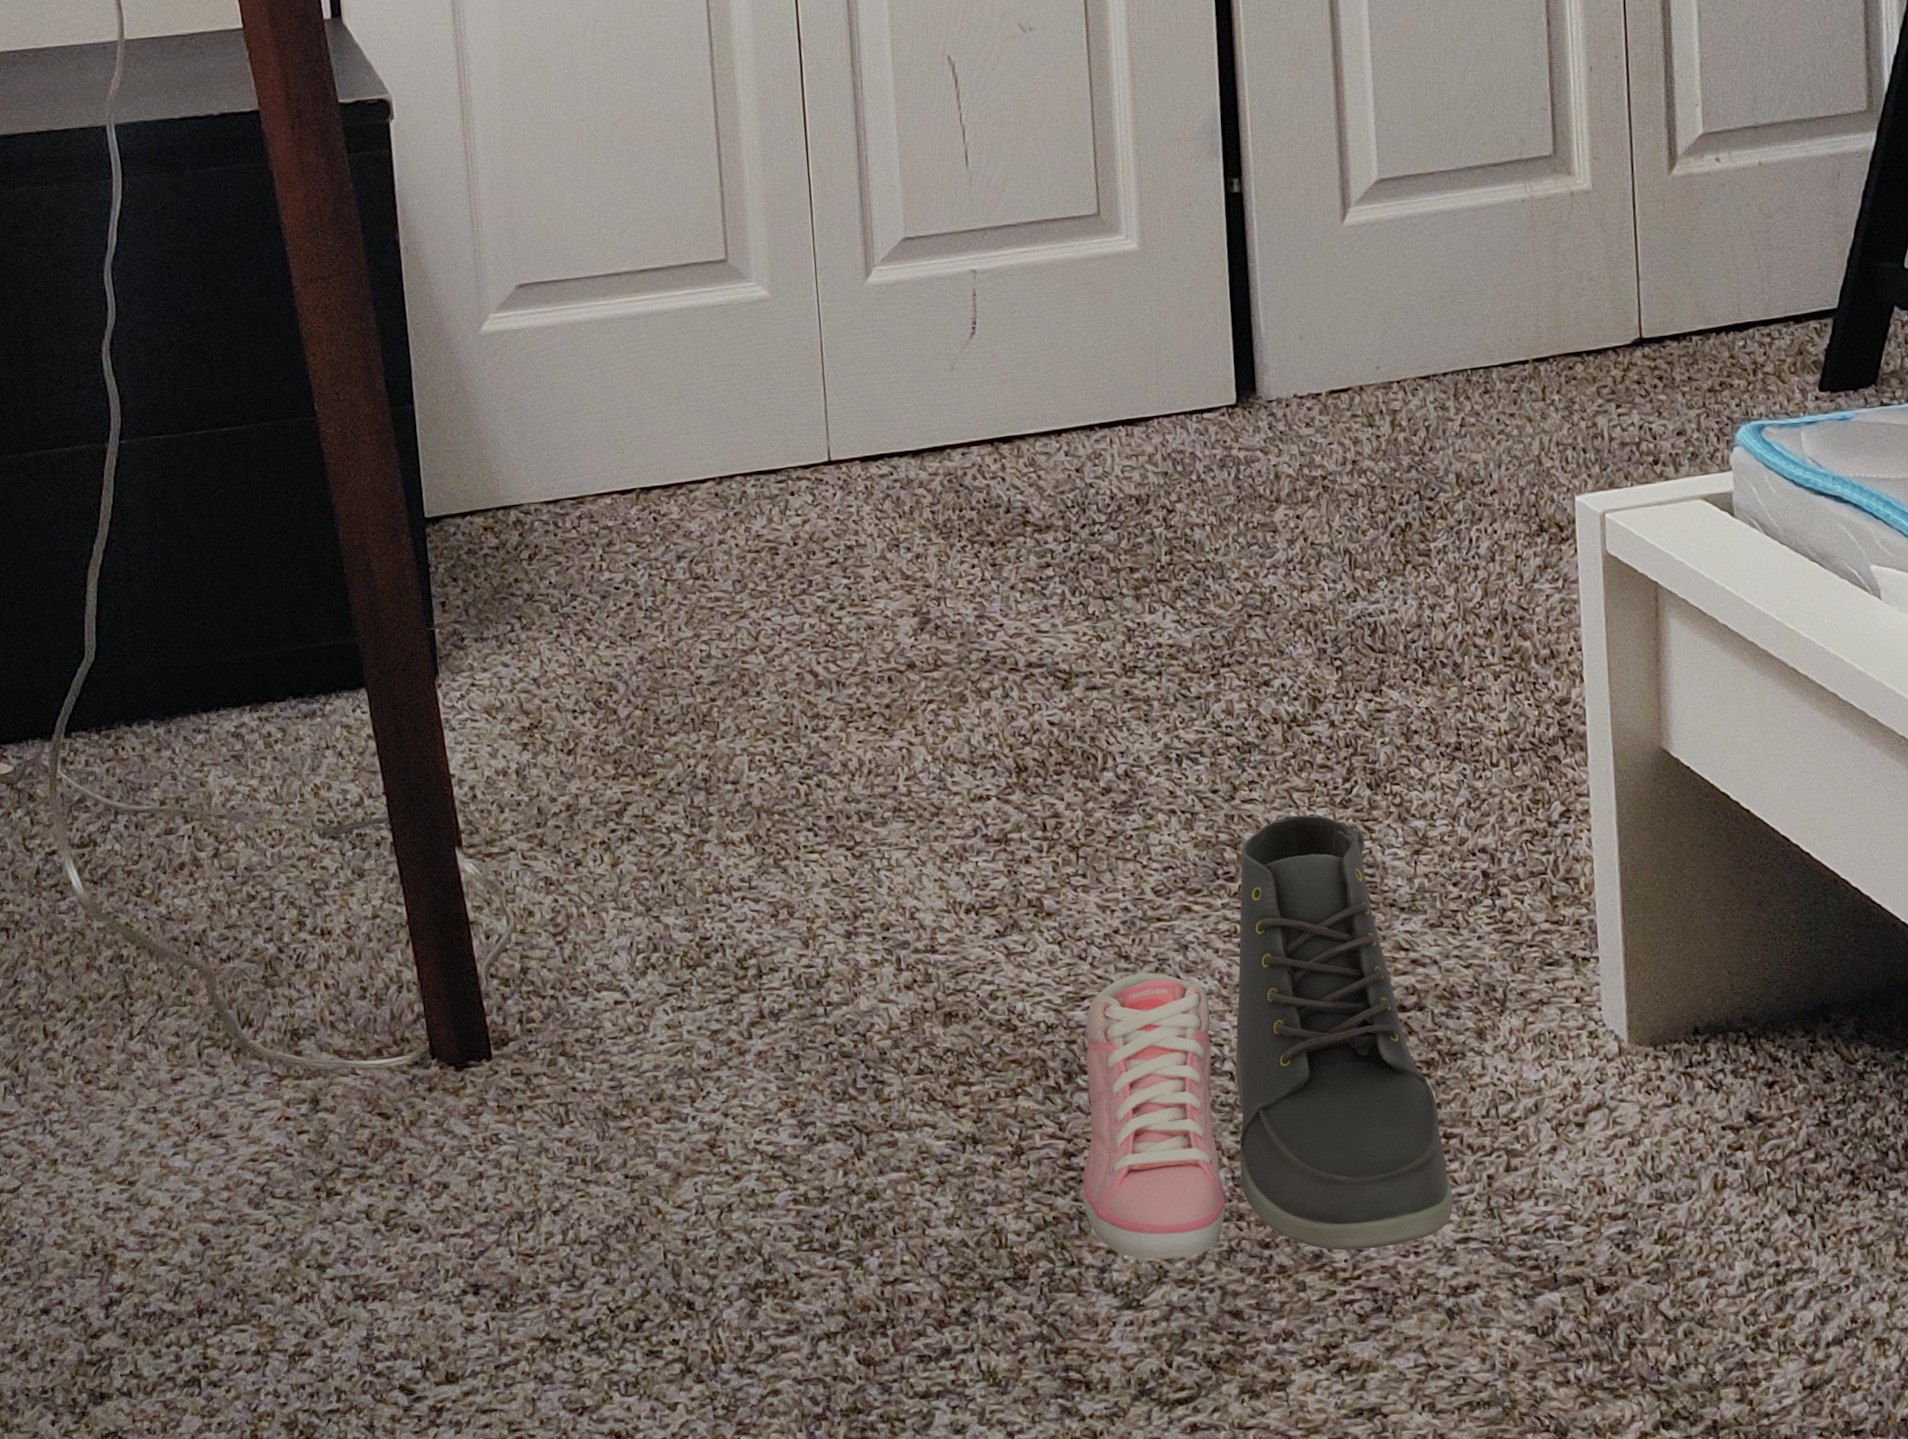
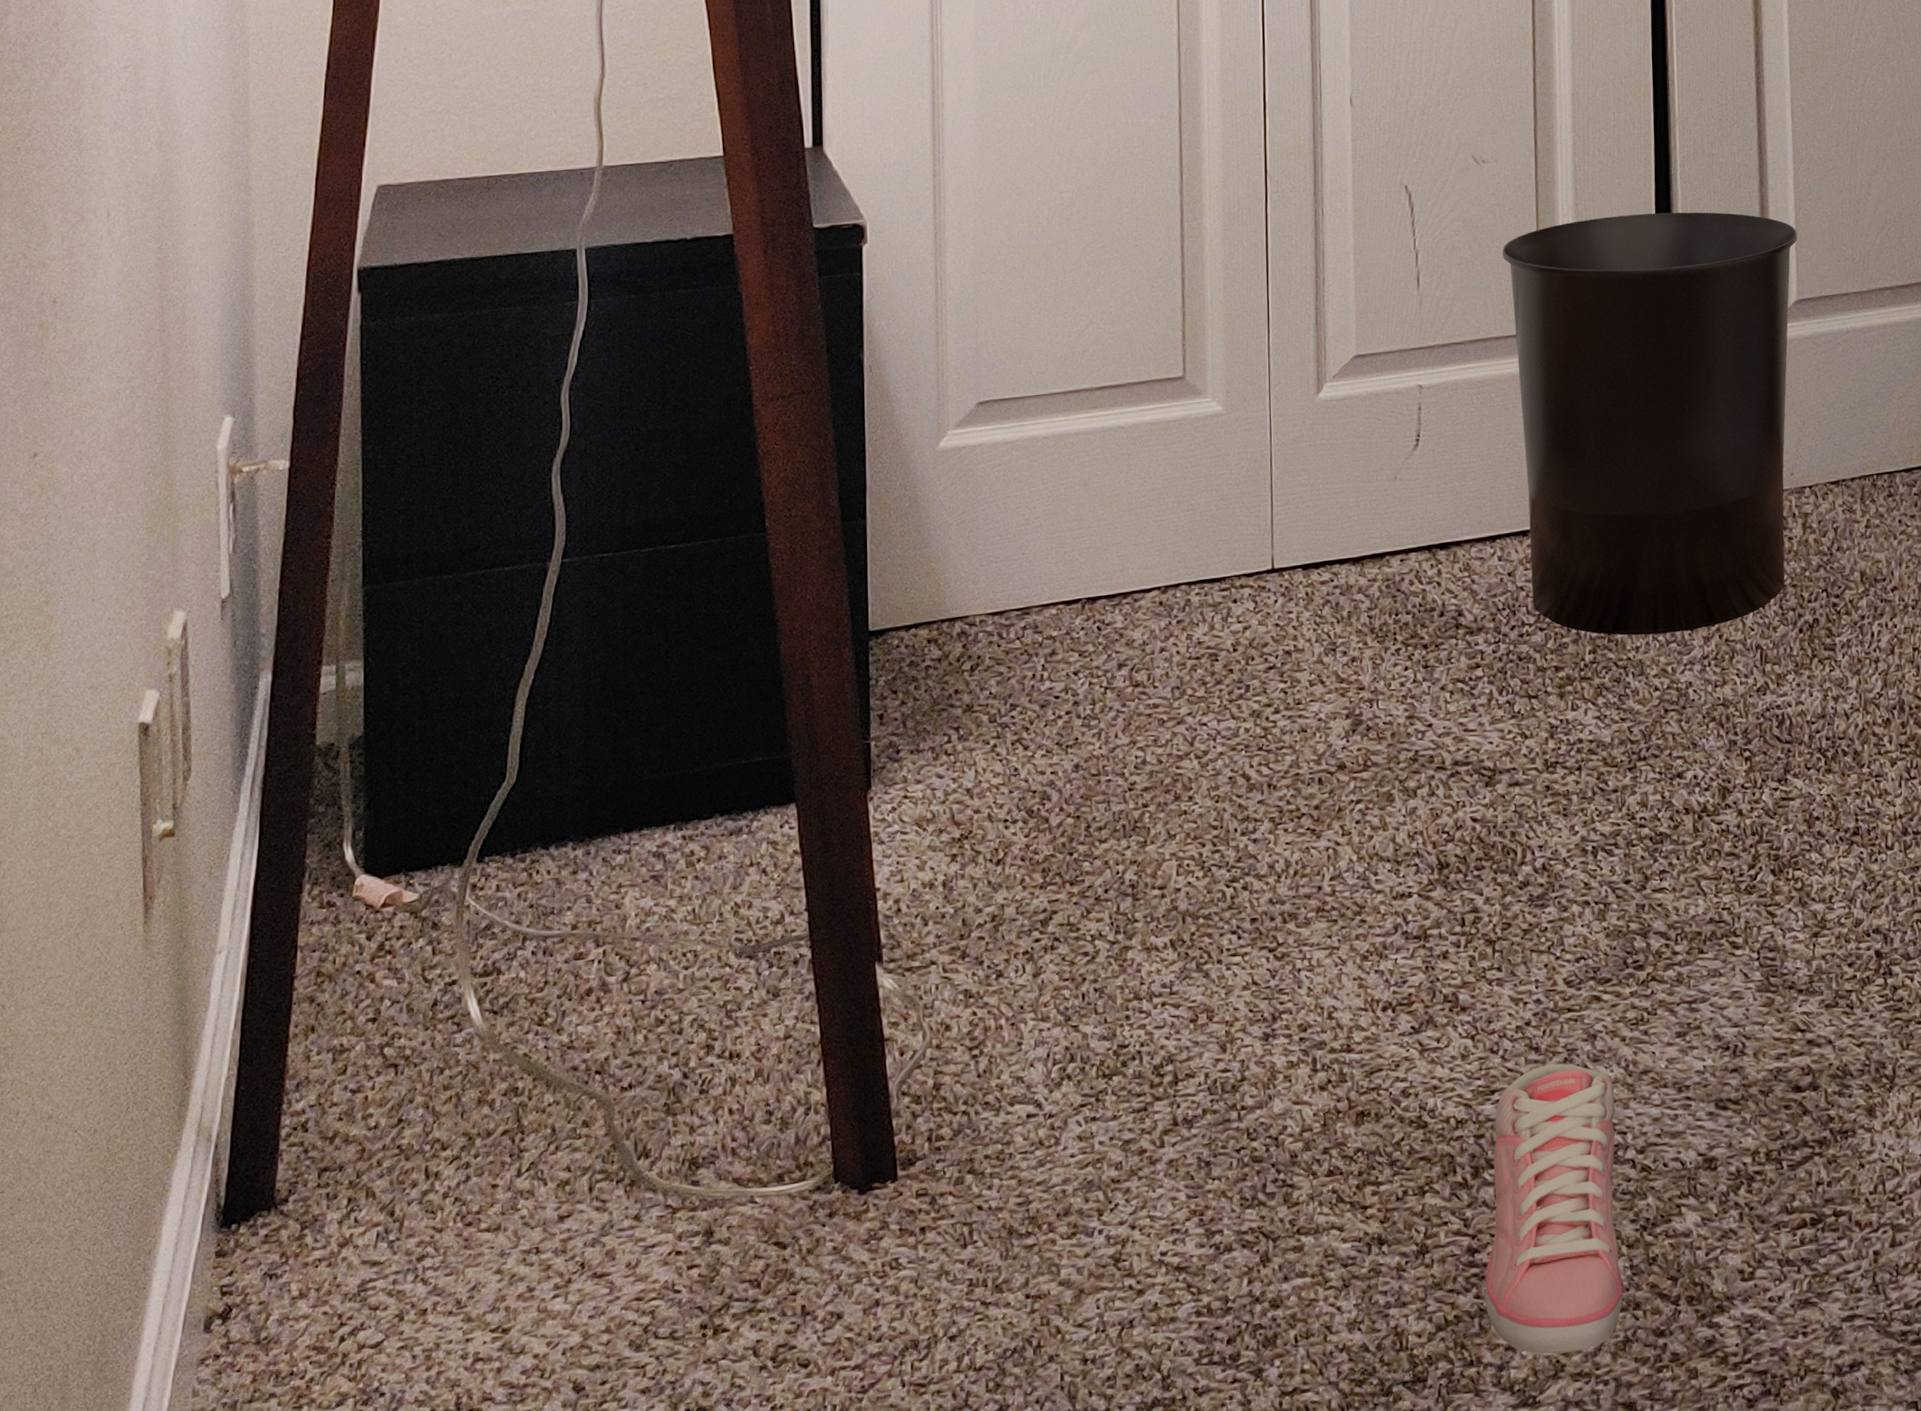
waste bin: none [1055,83,1377,537] -> present [1502,212,1797,636]
sneaker: present [1235,815,1453,1251] -> none [1637,902,1841,1335]

